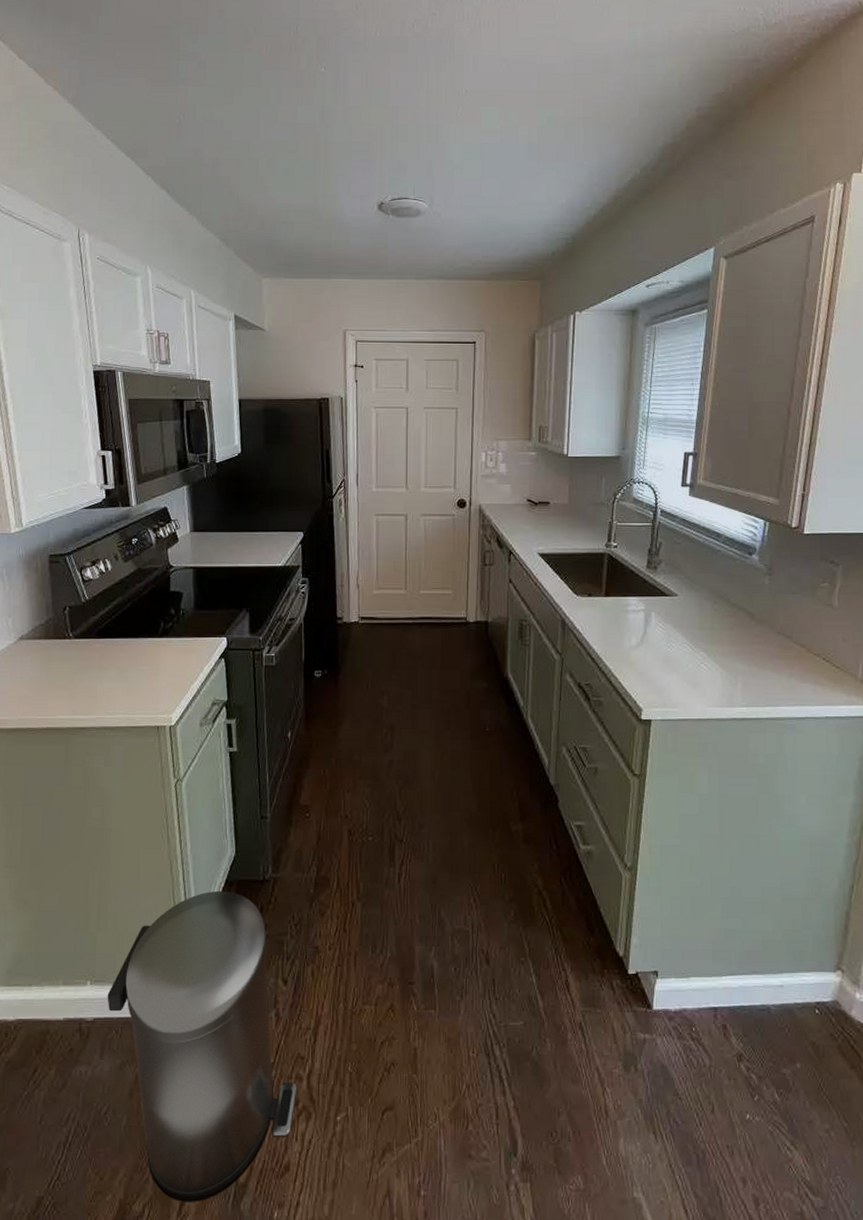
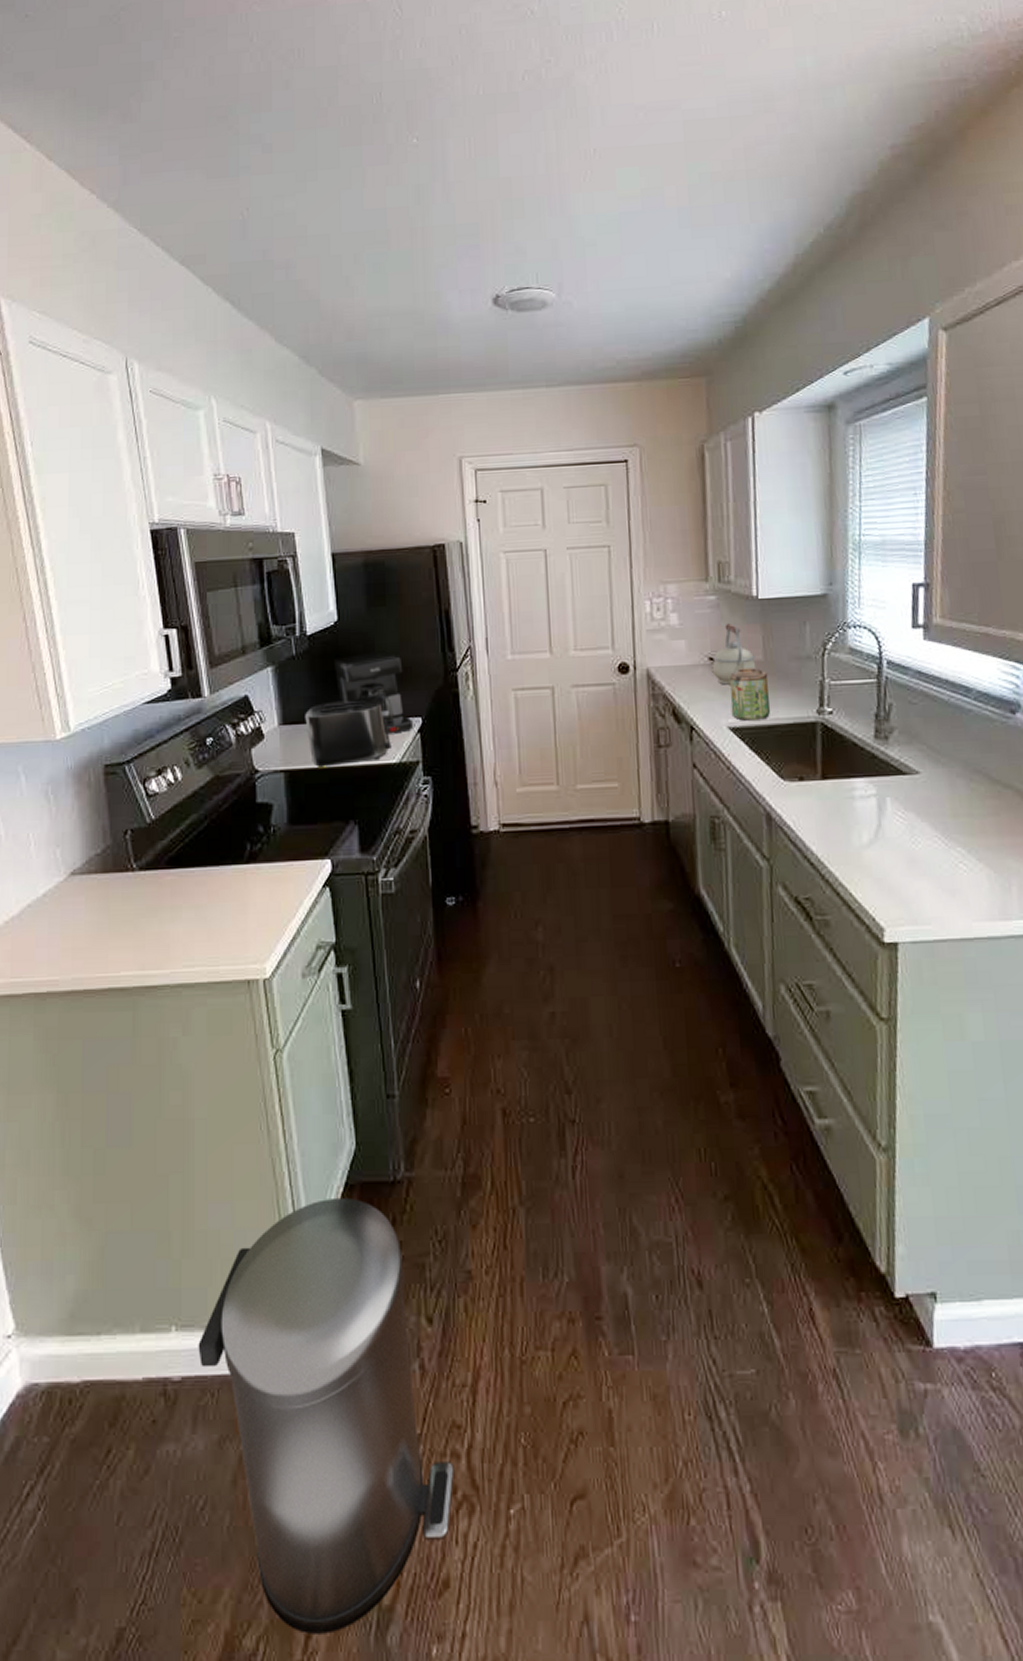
toaster: none [211,513,279,567] -> present [305,696,392,769]
coffee maker: none [236,479,297,544] -> present [333,651,414,734]
kettle: none [529,474,563,521] -> present [712,623,757,685]
canister: none [541,509,571,549] -> present [730,668,771,721]

